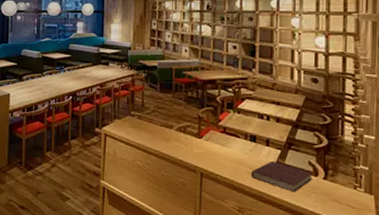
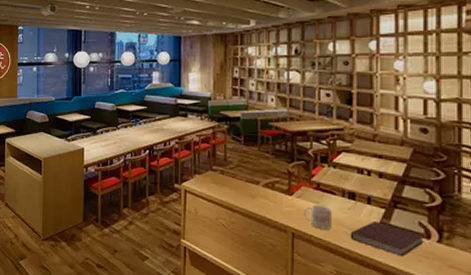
mug: none [211,147,235,169] -> present [303,205,332,230]

